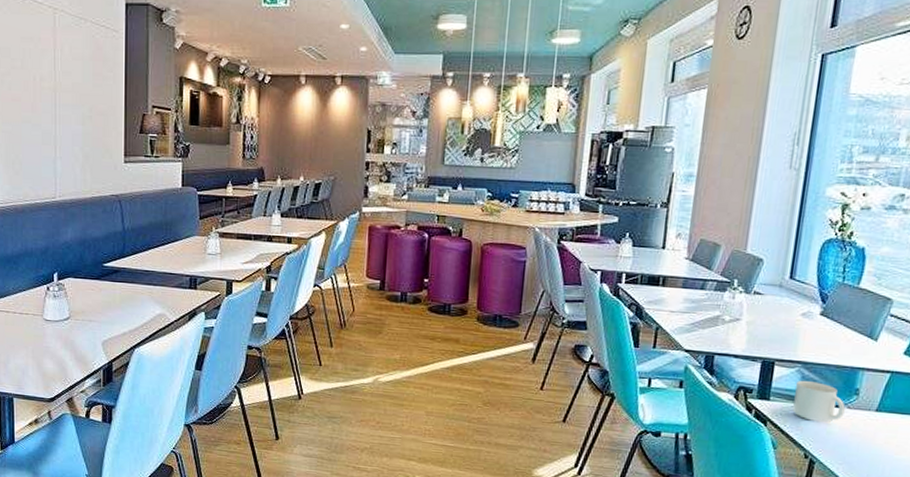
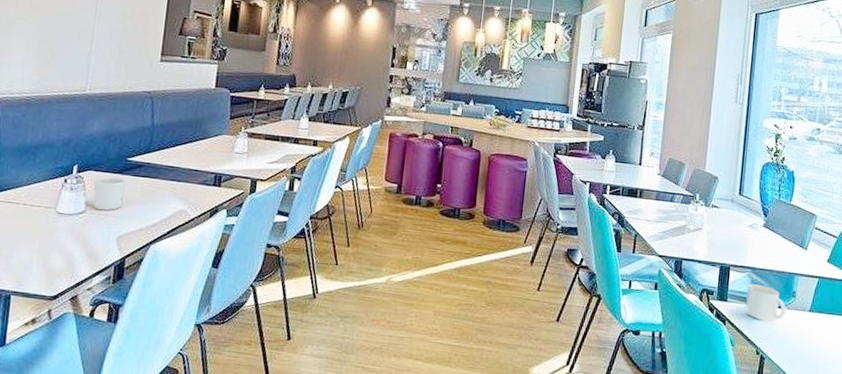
mug: none [74,283,104,317] -> present [92,176,126,211]

